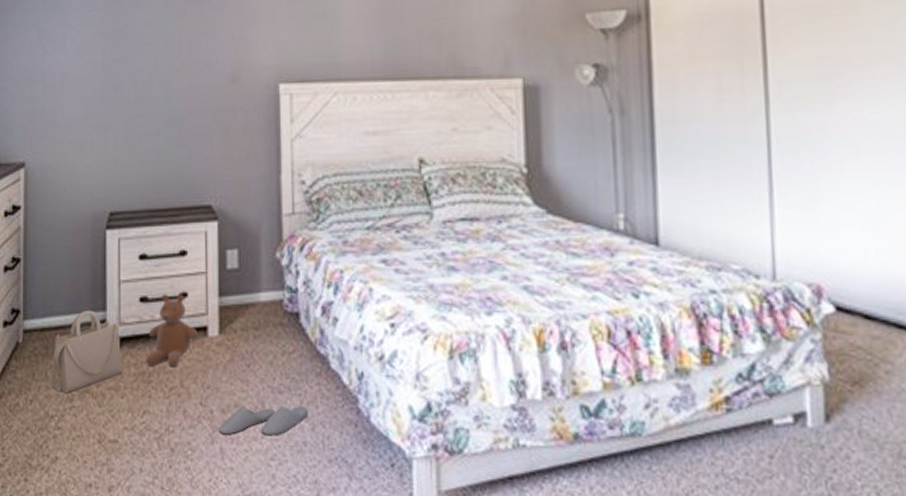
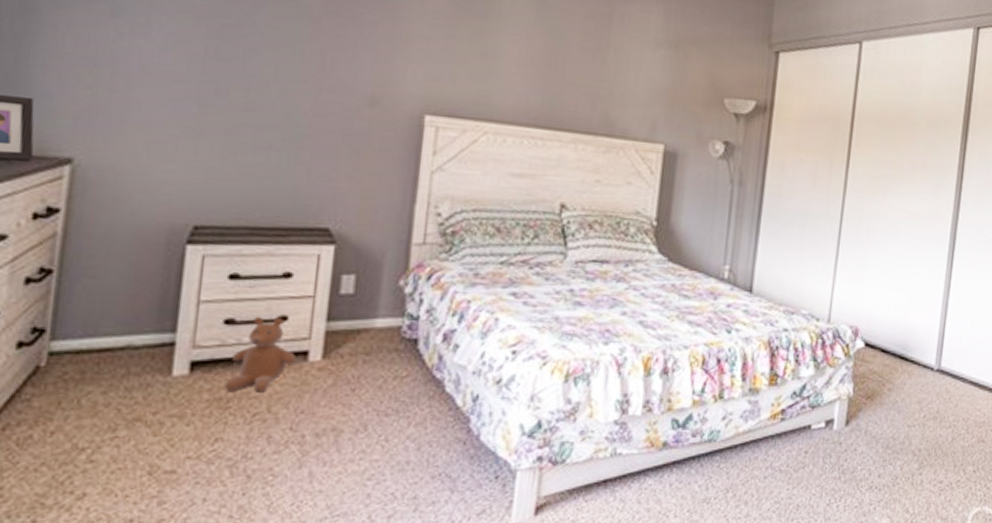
handbag: present [52,309,123,394] -> none [86,331,193,423]
slippers: present [218,405,308,436] -> none [309,427,416,459]

